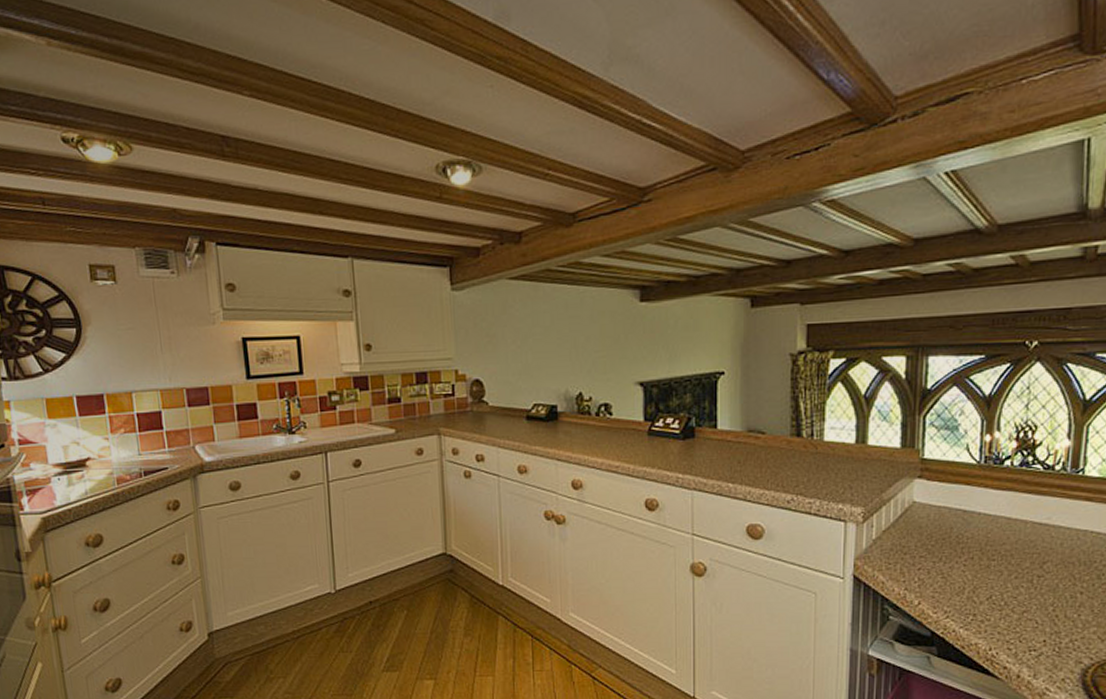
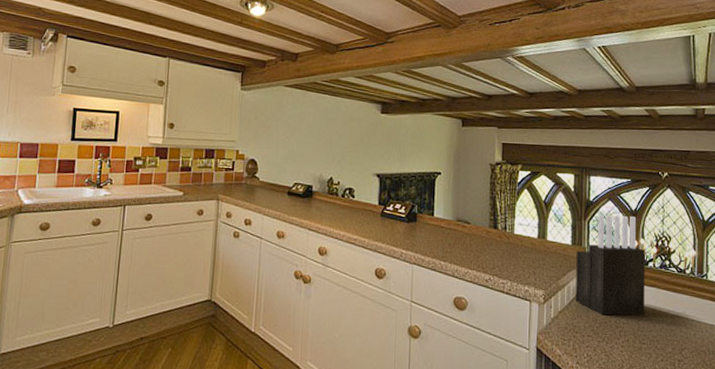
knife block: none [905,404,1000,530] -> present [576,215,645,315]

